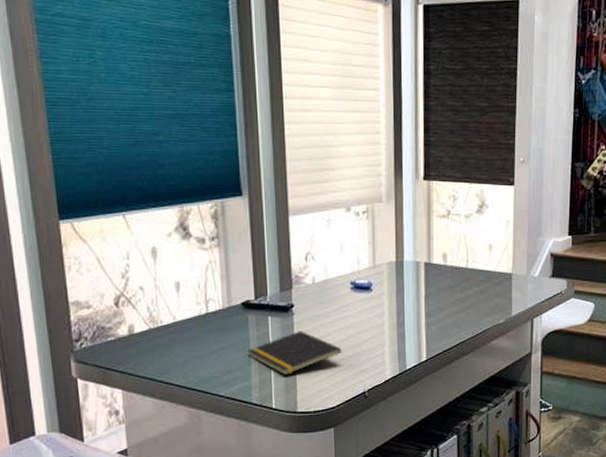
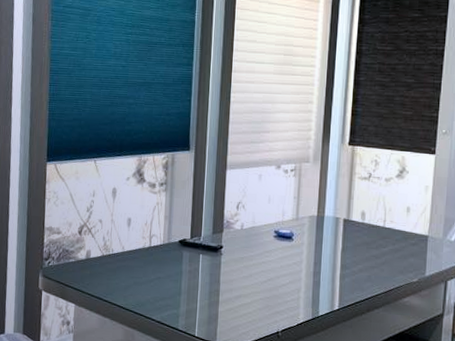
notepad: present [246,331,342,376] -> none [178,270,261,309]

